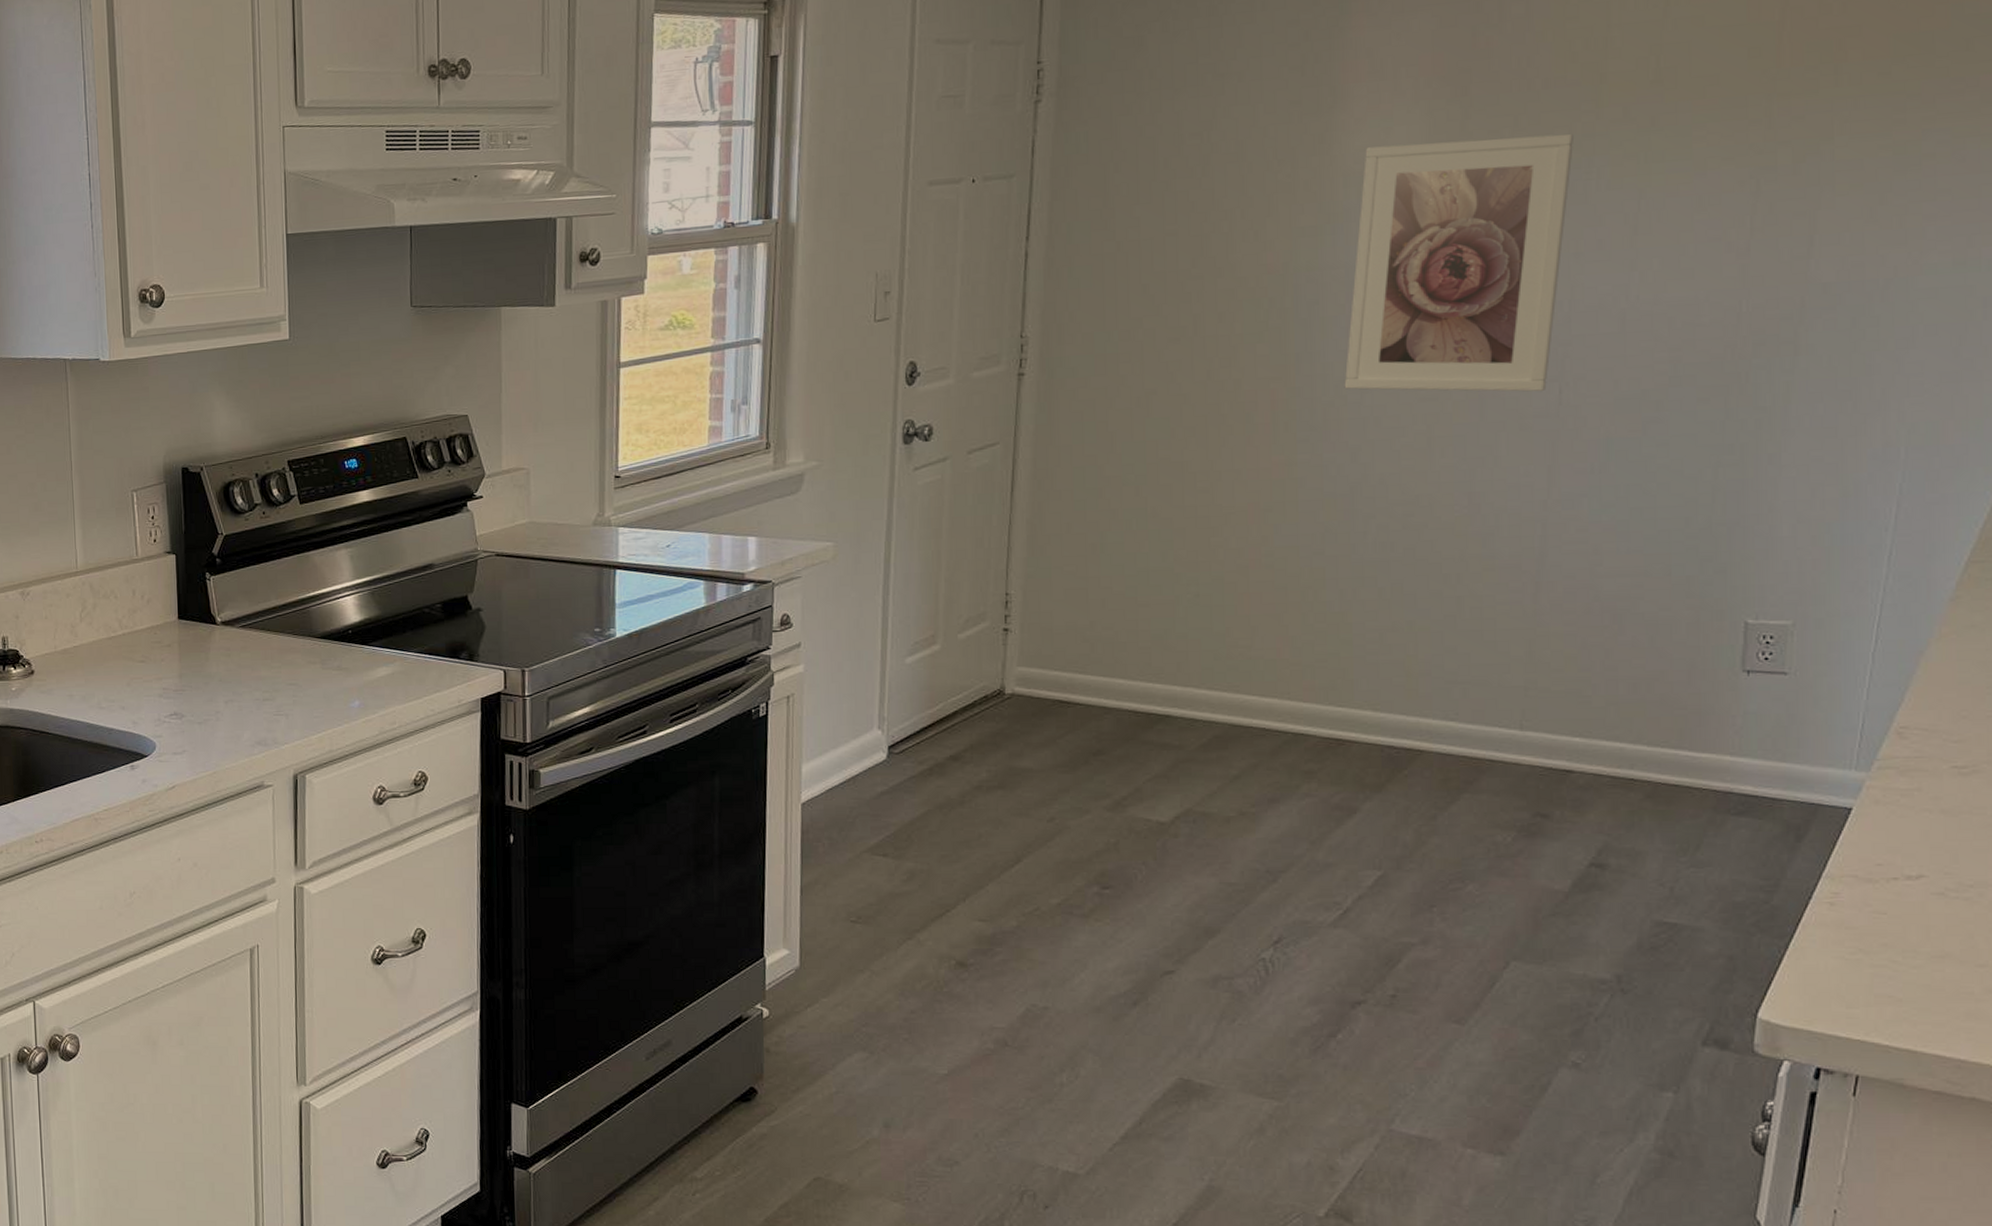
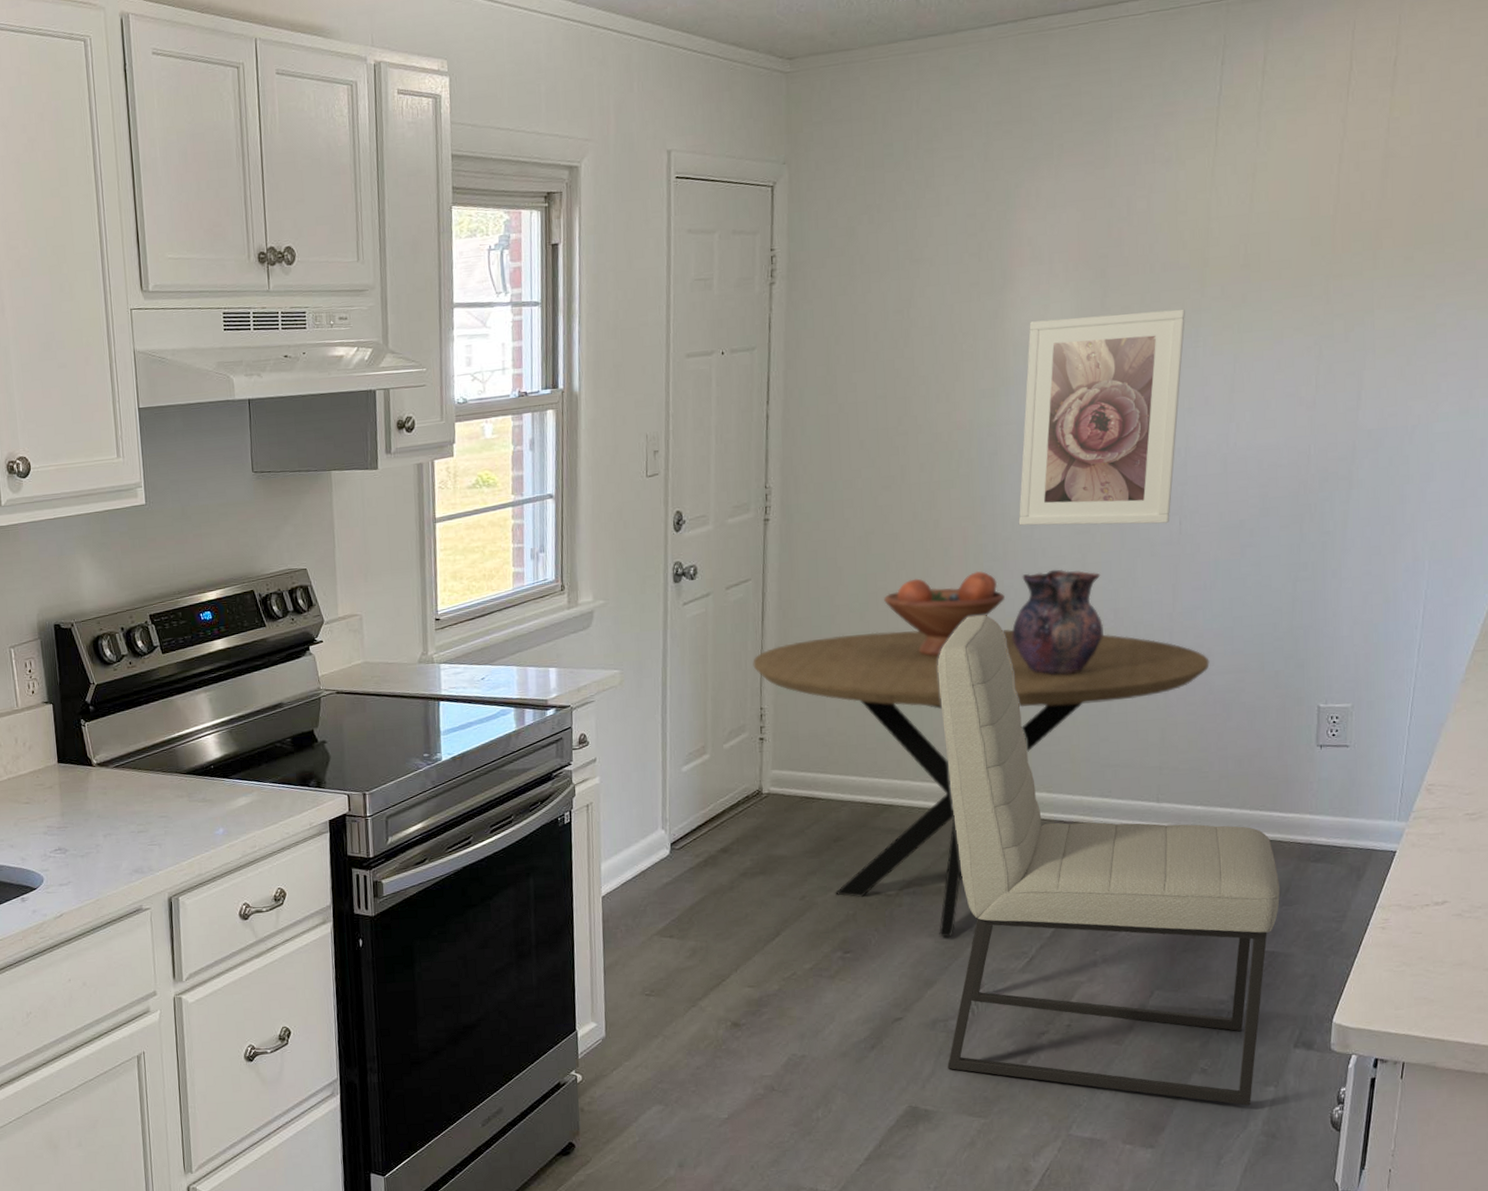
dining table: none [998,509,1596,879] -> present [753,629,1210,938]
fruit bowl: none [1165,441,1325,541] -> present [883,570,1006,657]
chair: none [1231,494,1687,1113] -> present [937,615,1280,1106]
vase: none [1331,442,1453,571] -> present [1011,569,1103,676]

